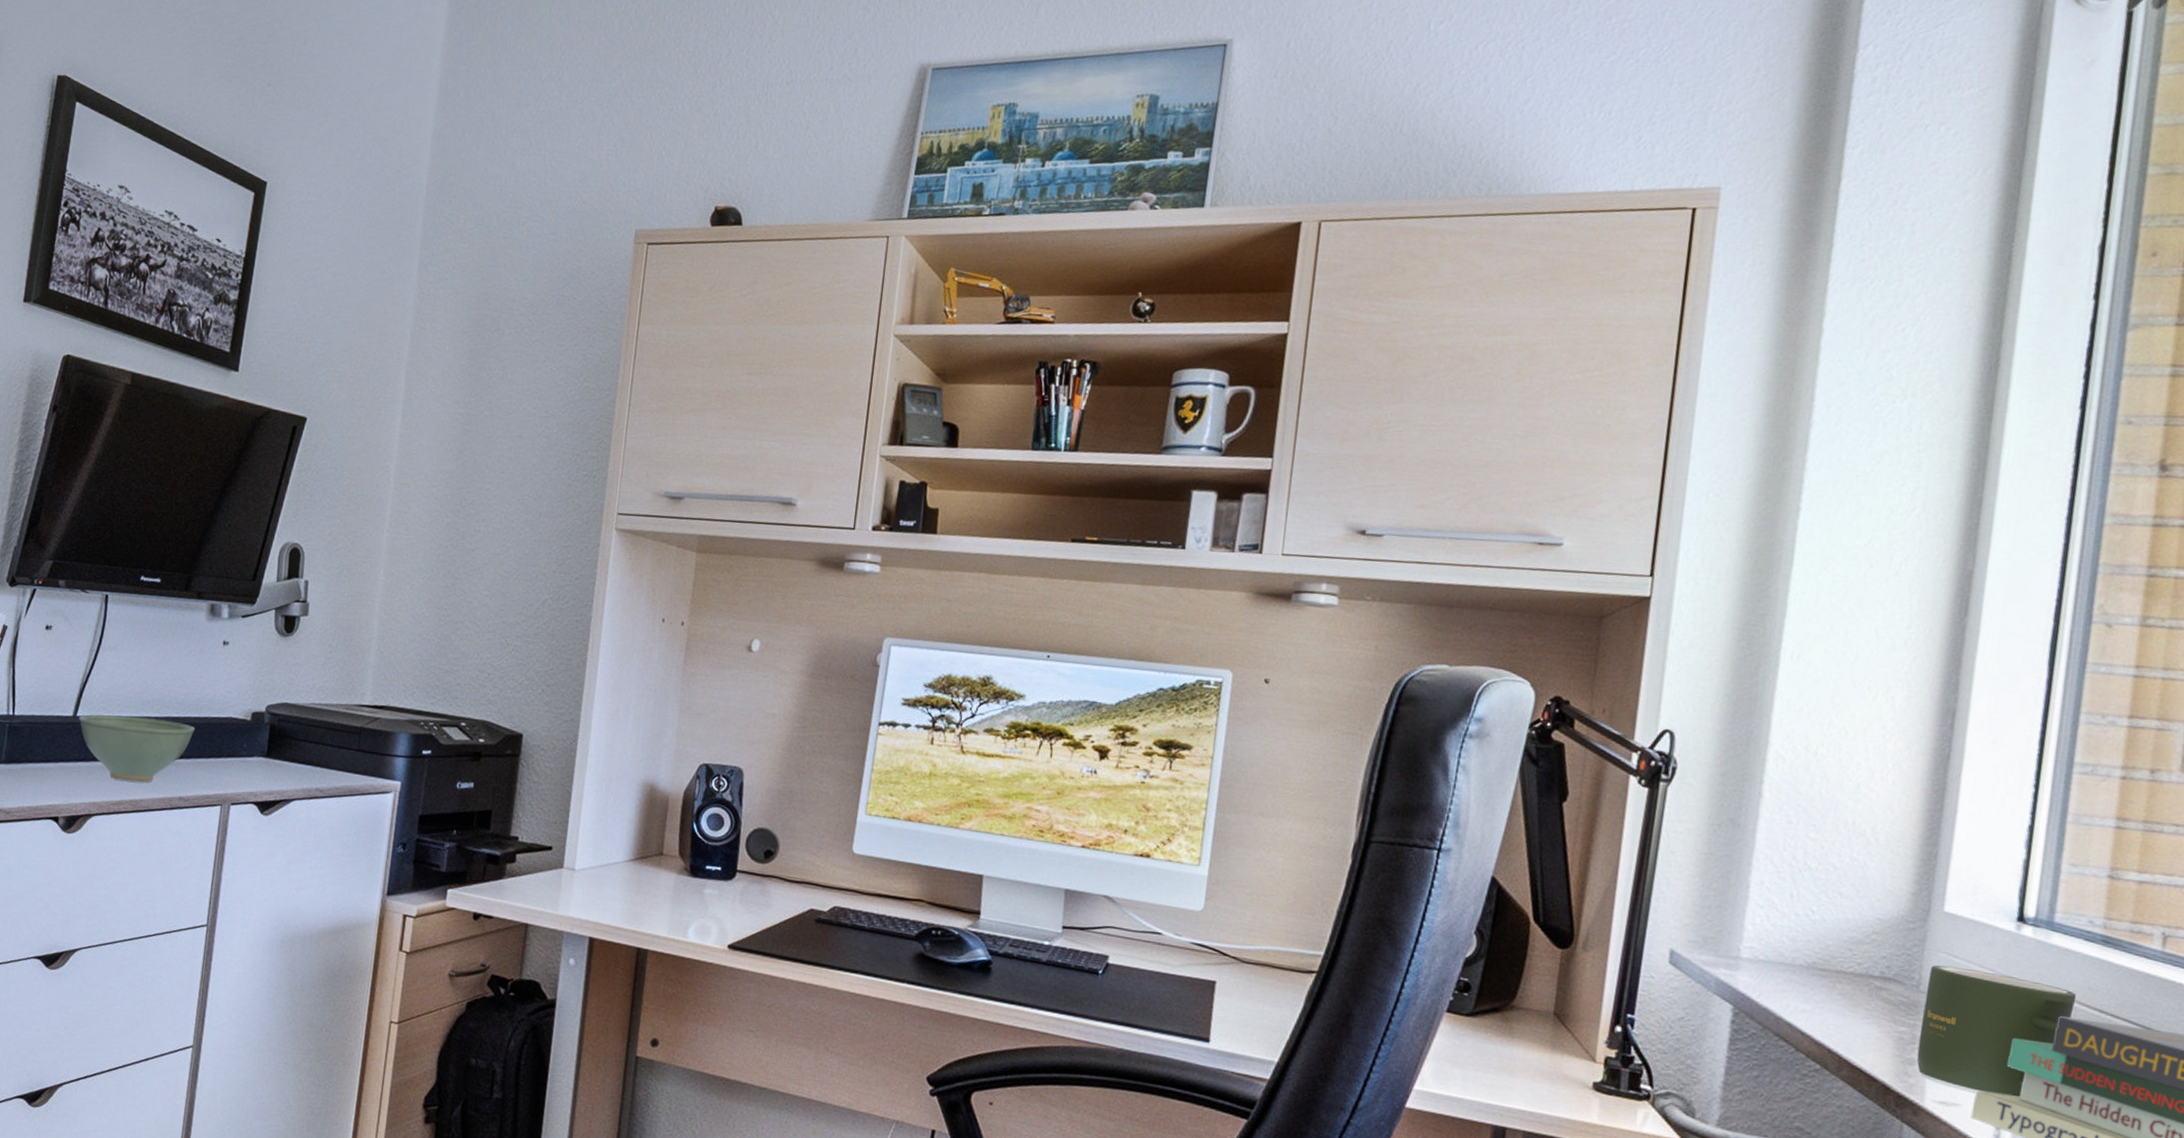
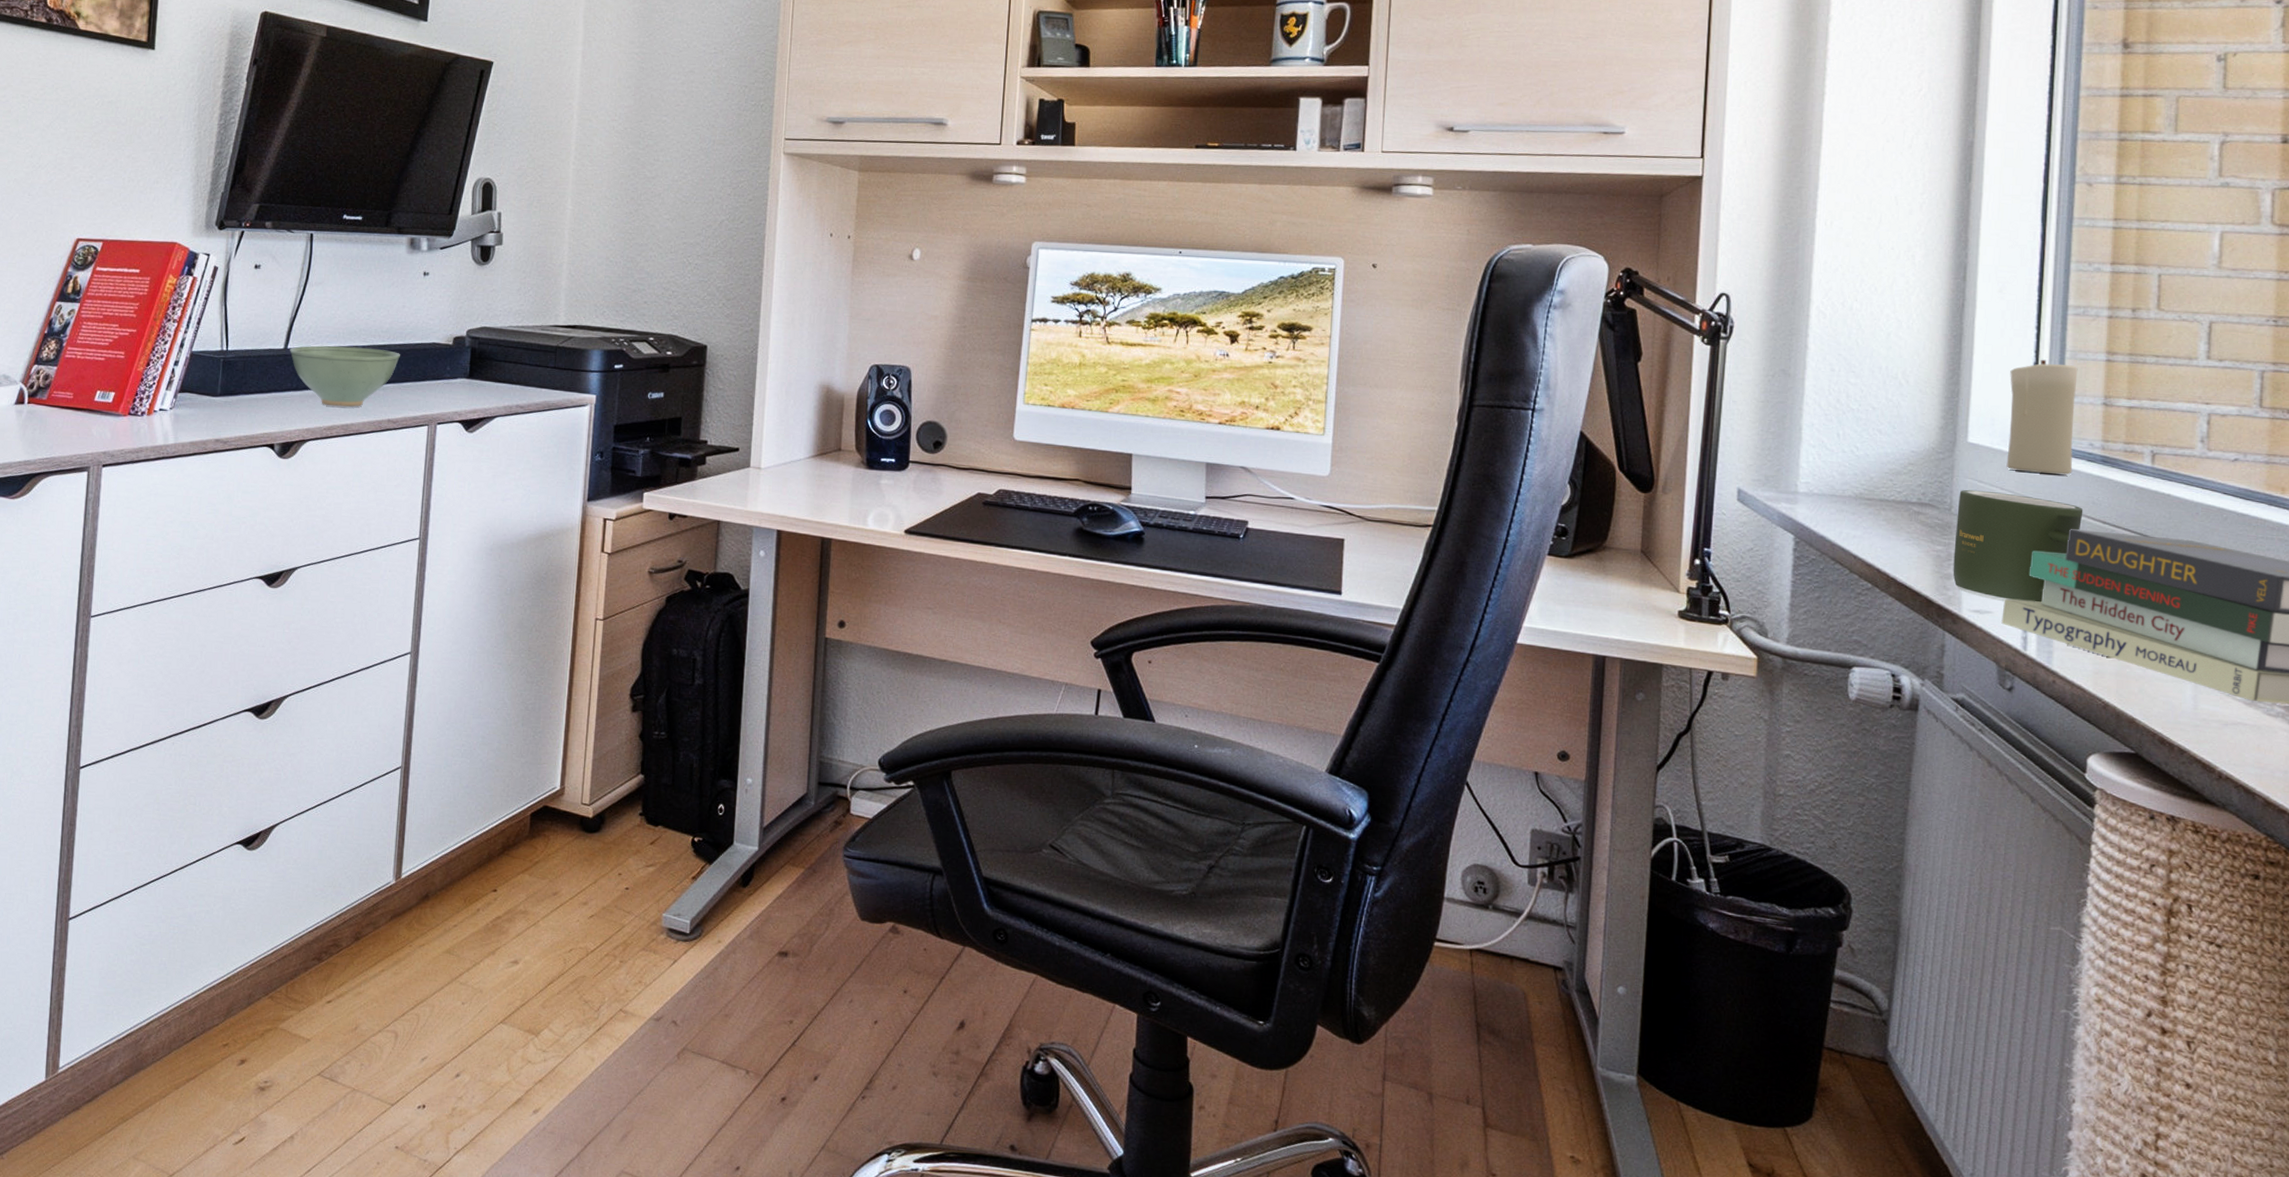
candle: none [1988,822,2081,955] -> present [2006,359,2078,475]

